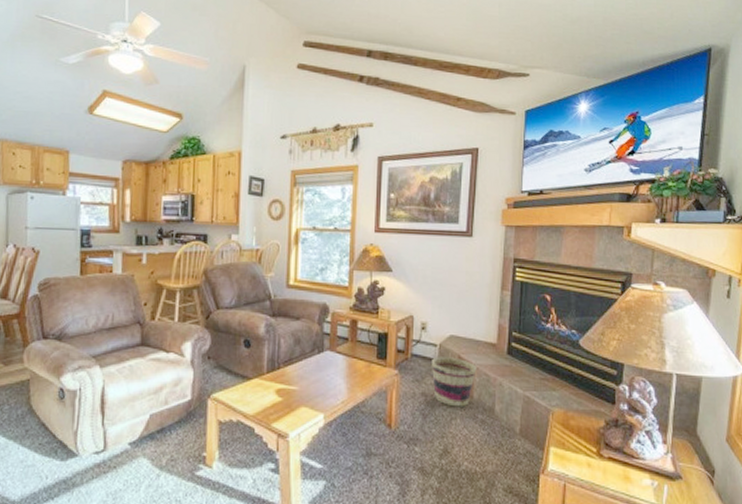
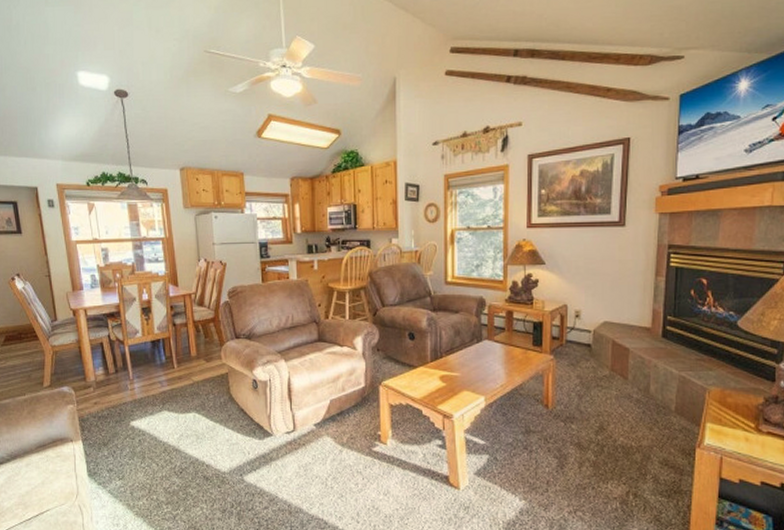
basket: present [432,357,477,407] -> none [586,342,631,388]

